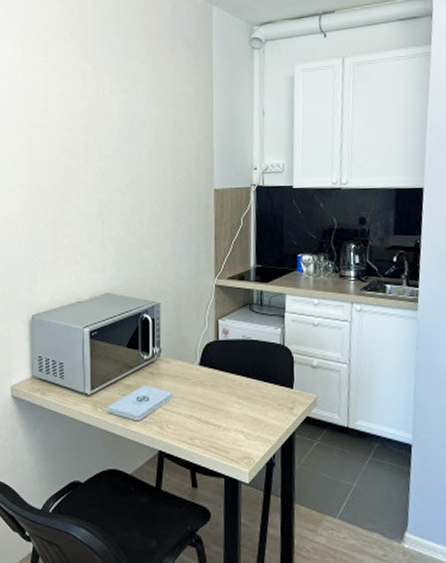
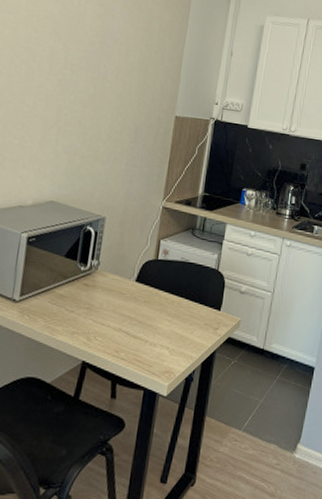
notepad: present [107,384,172,421] -> none [33,295,105,331]

